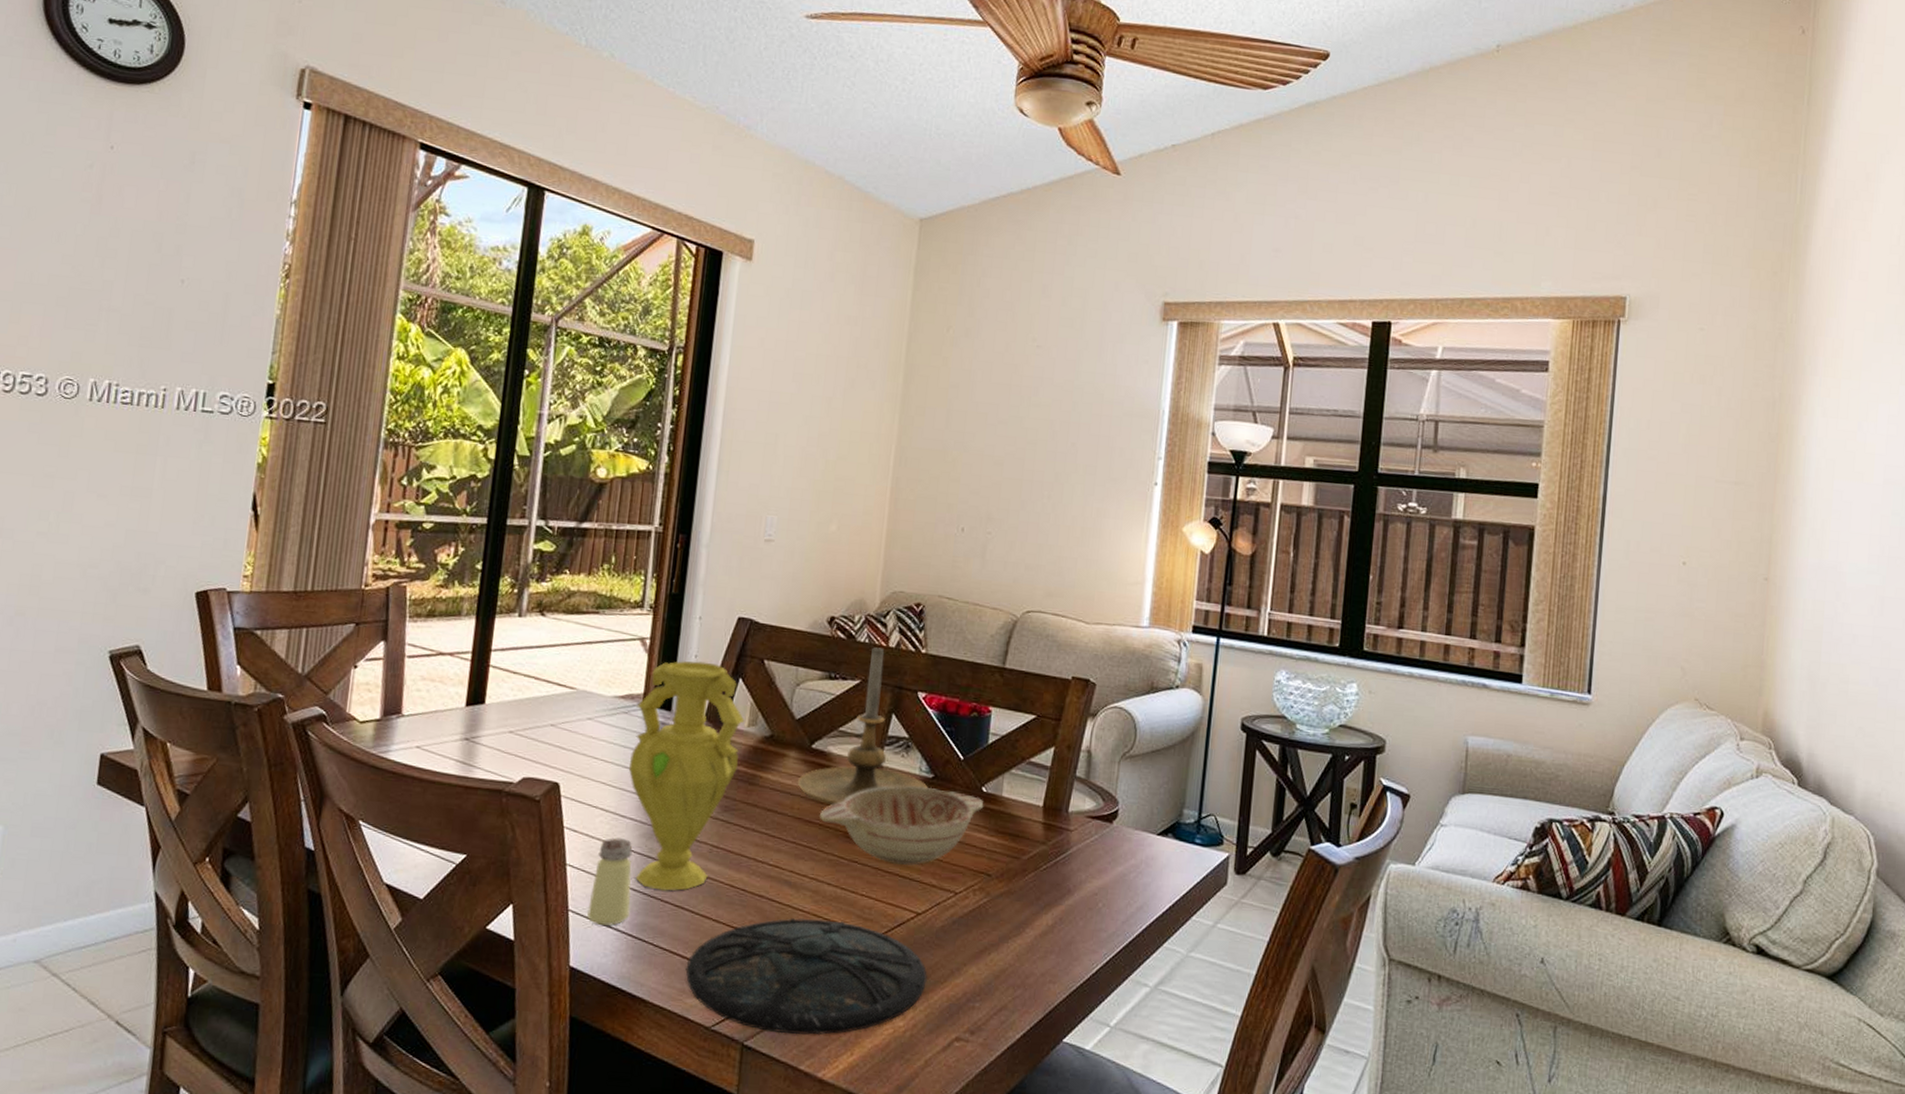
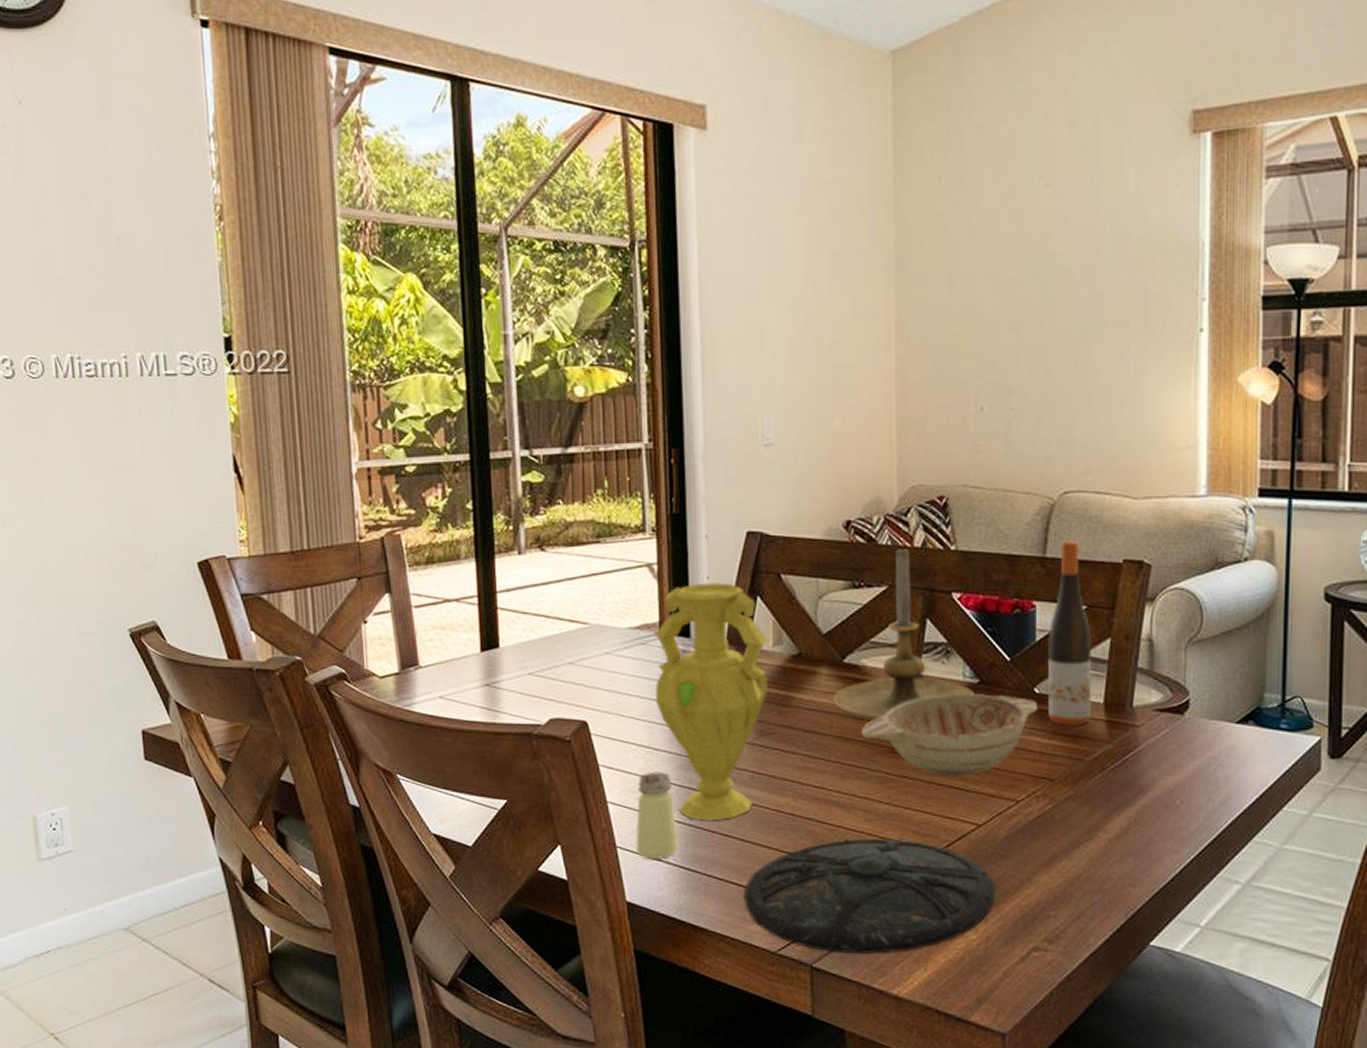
wine bottle: none [992,655,1038,826] -> present [1047,541,1092,725]

